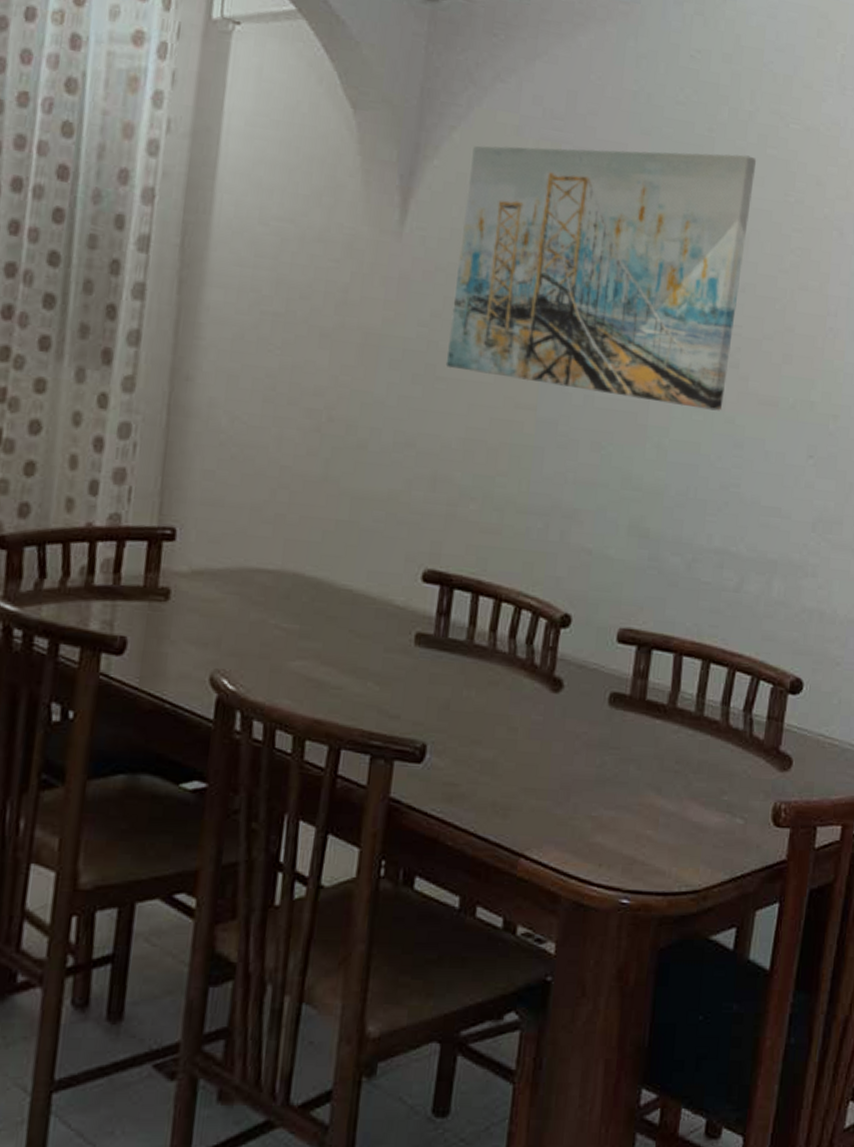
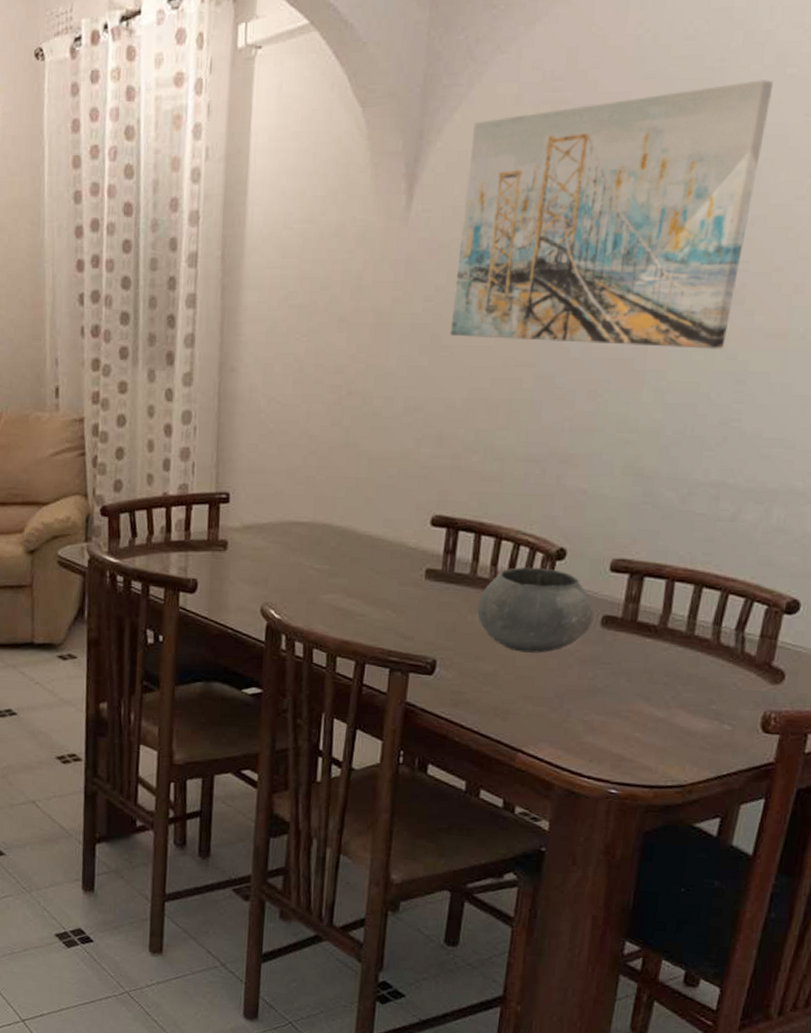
bowl: none [474,634,602,736] -> present [477,567,594,653]

